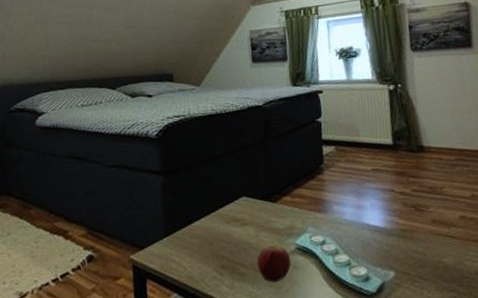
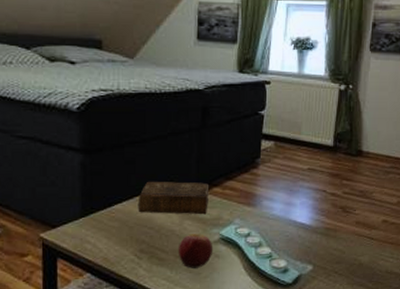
book: none [215,192,281,228] -> present [139,181,210,215]

